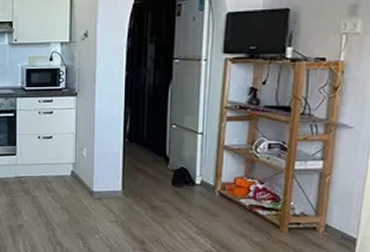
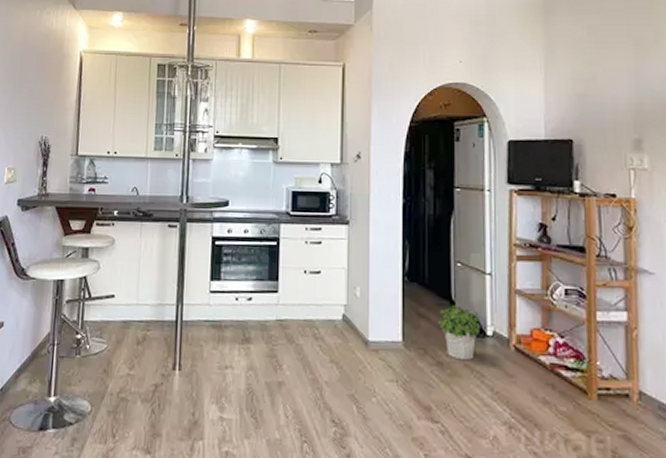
potted plant: none [153,159,191,205] -> present [438,304,481,361]

